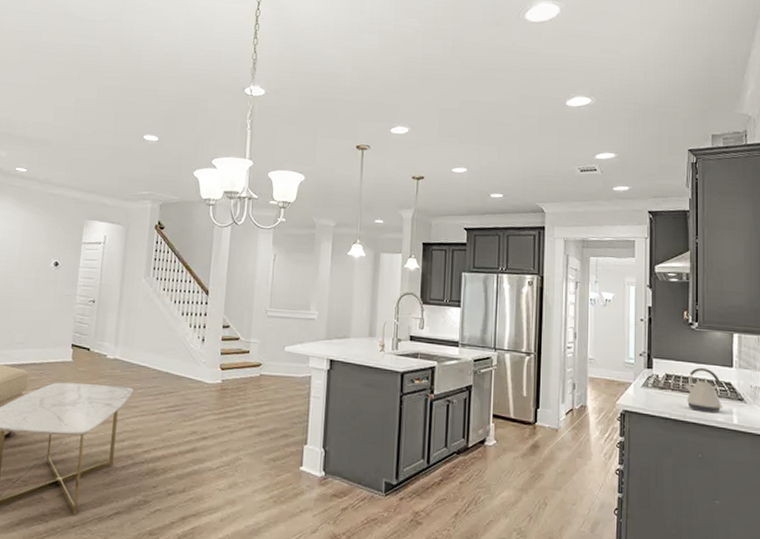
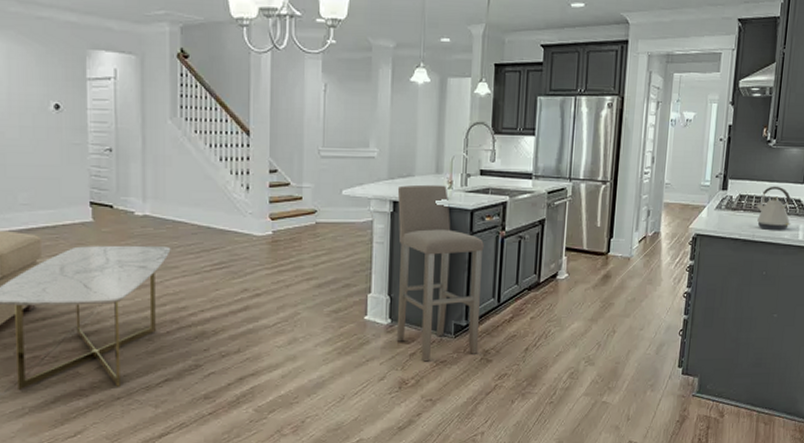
bar stool: none [329,346,414,518] -> present [396,184,484,362]

